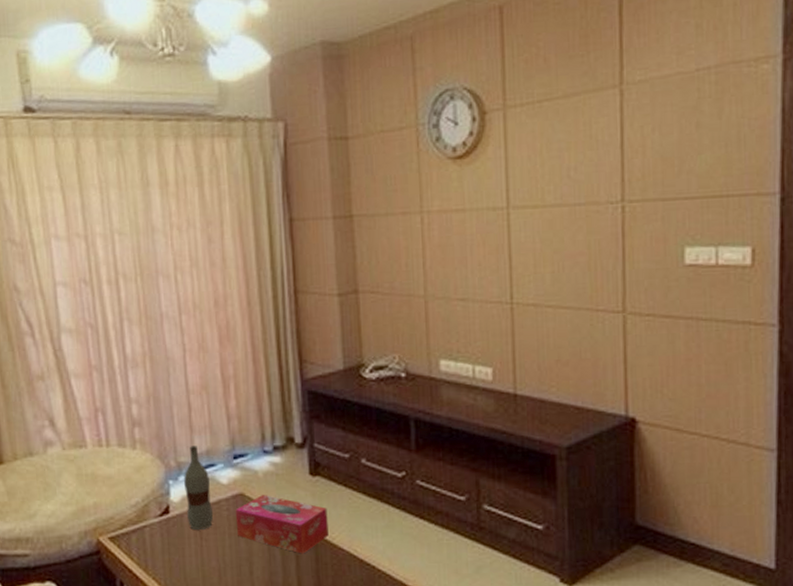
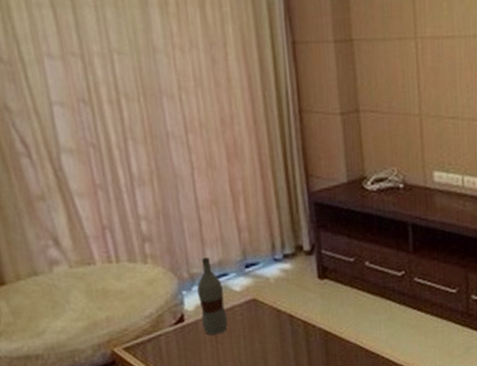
tissue box: present [235,495,329,554] -> none [249,299,337,349]

